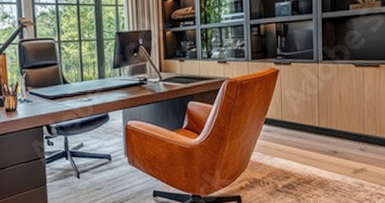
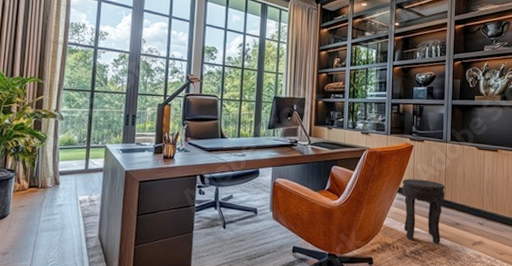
side table: none [268,107,319,176] -> present [402,179,445,244]

